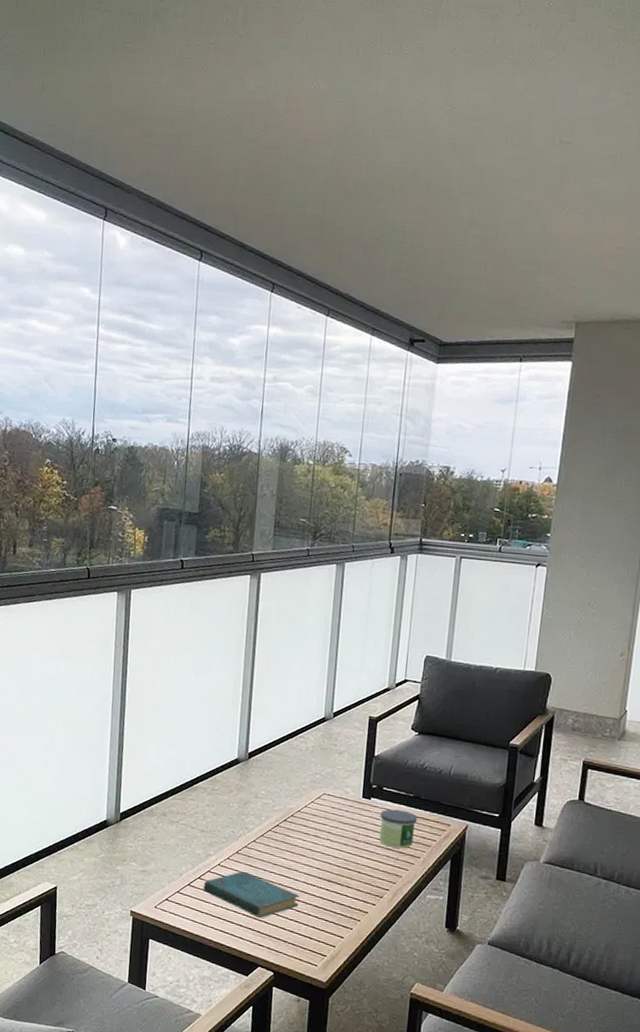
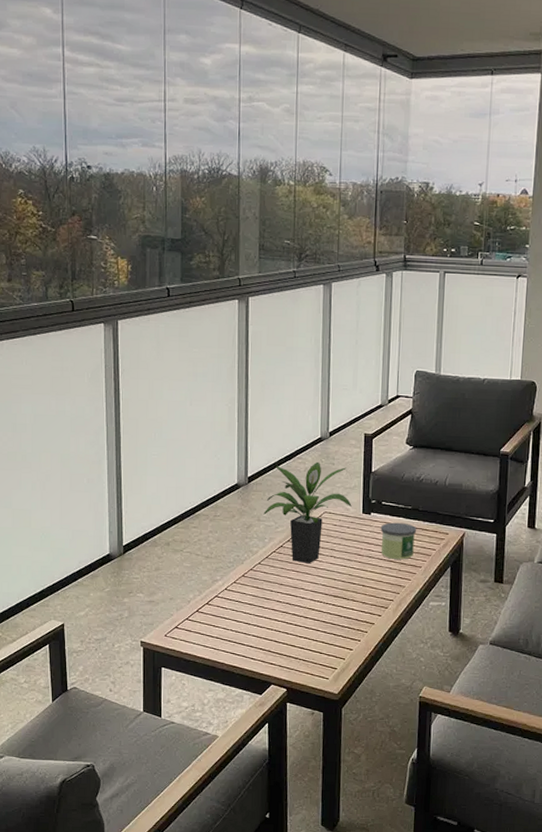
book: present [203,871,299,919] -> none [212,593,307,638]
potted plant: none [261,742,352,845] -> present [263,461,352,563]

